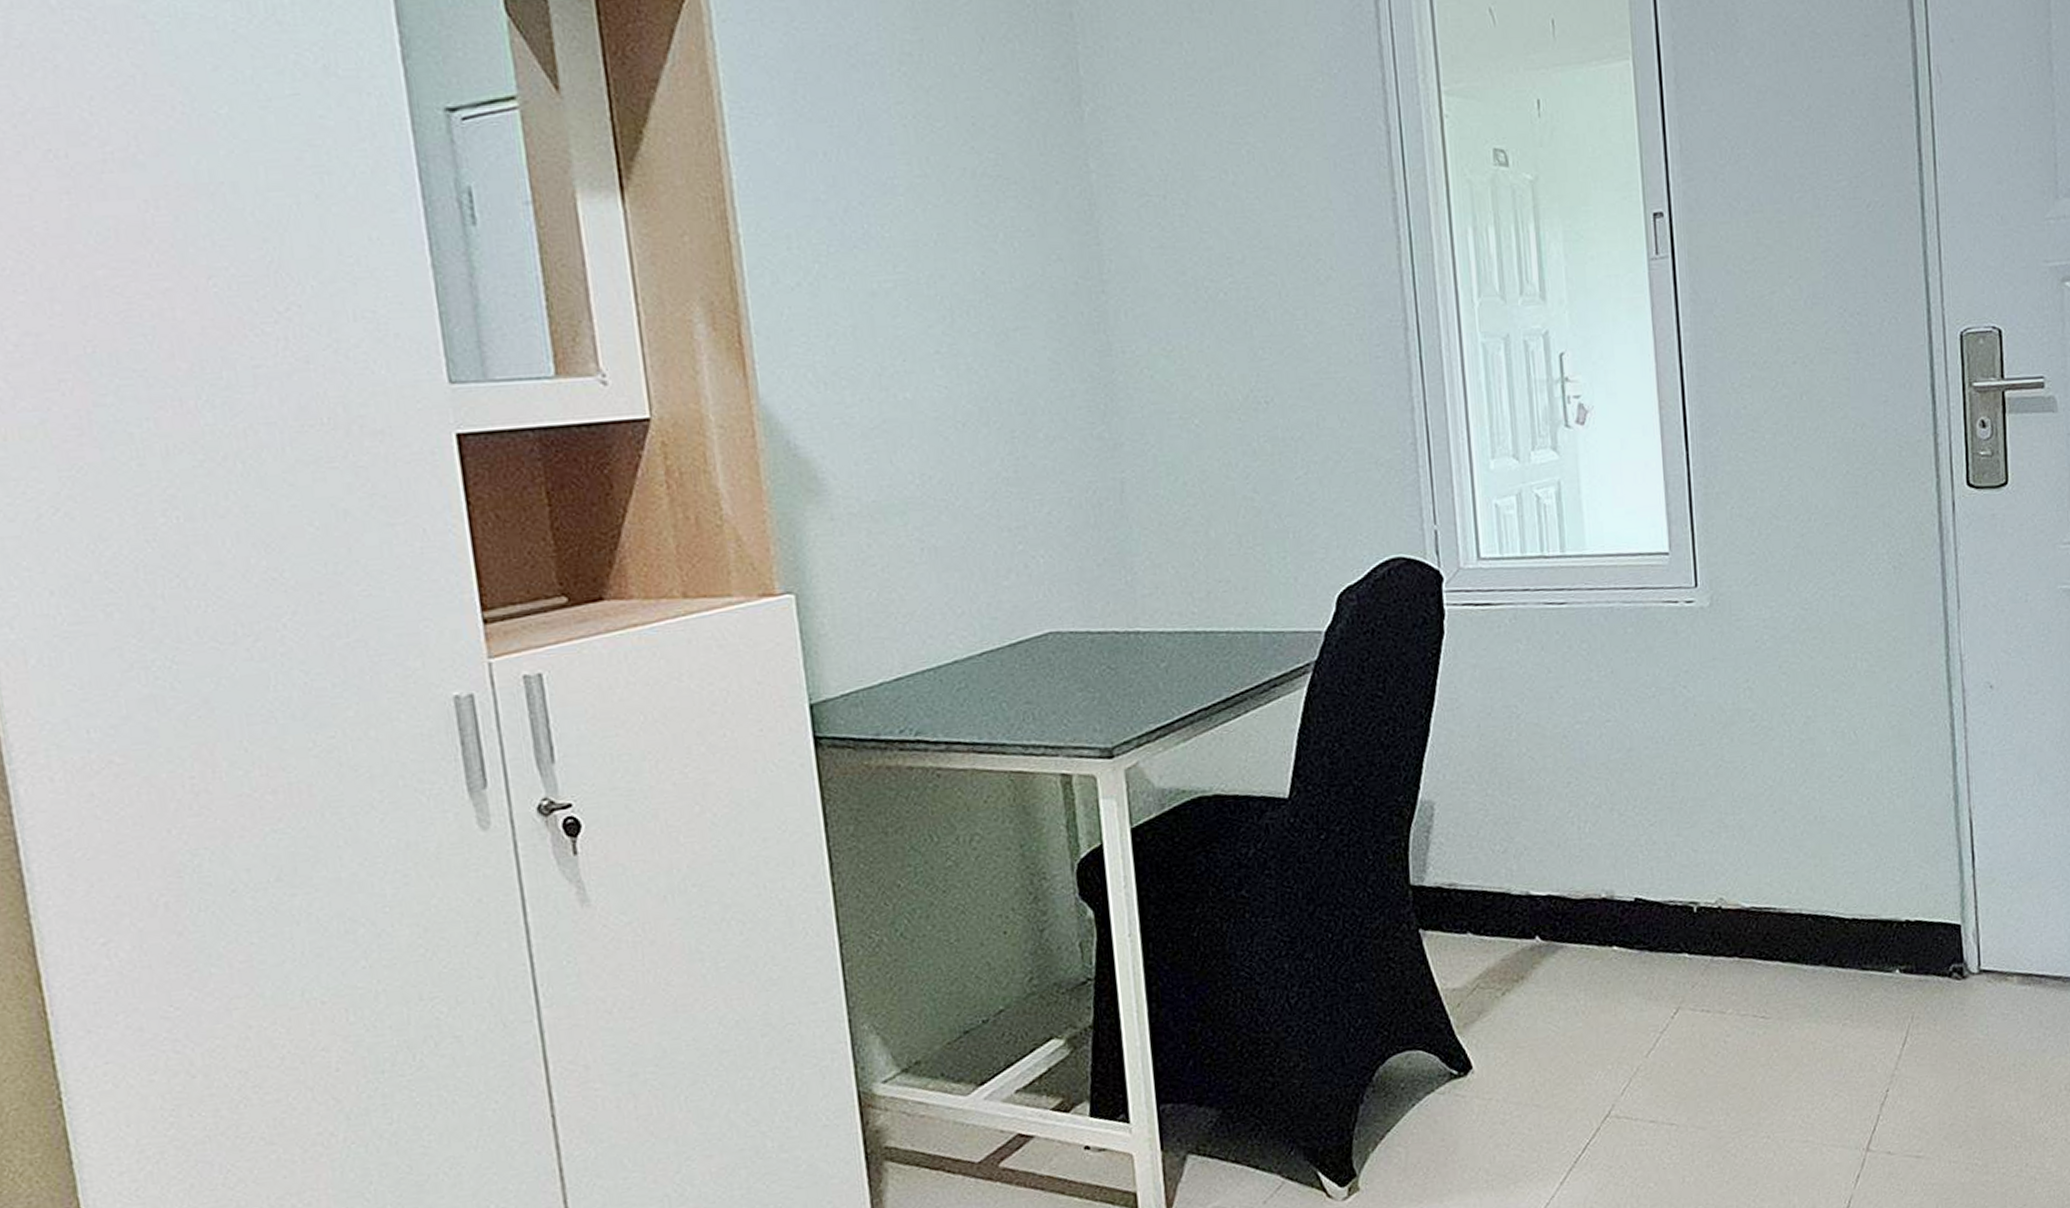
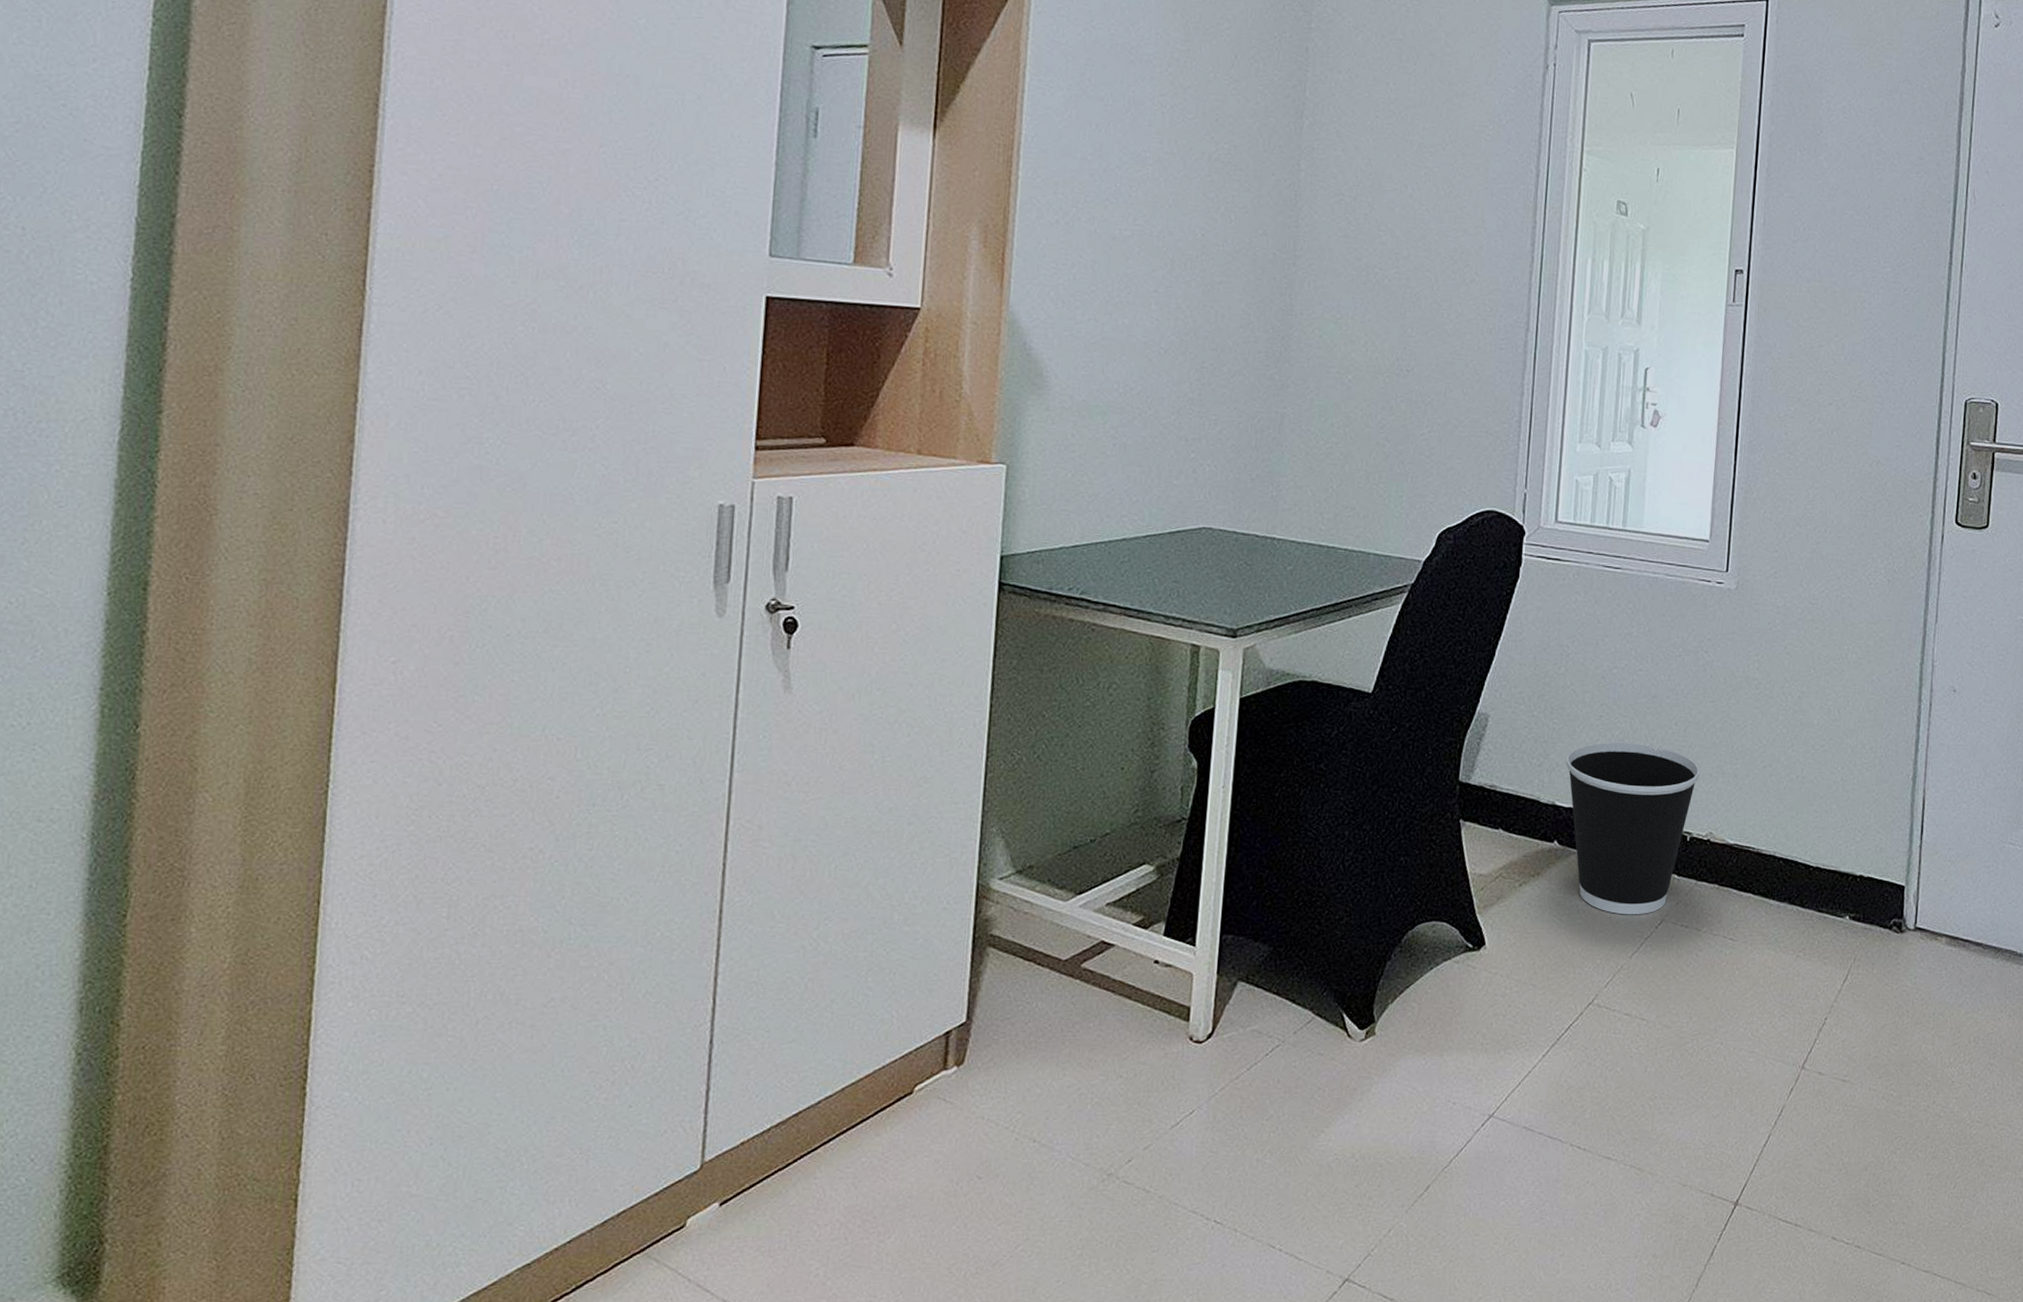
wastebasket: none [1535,807,1698,1010] -> present [1566,742,1700,915]

